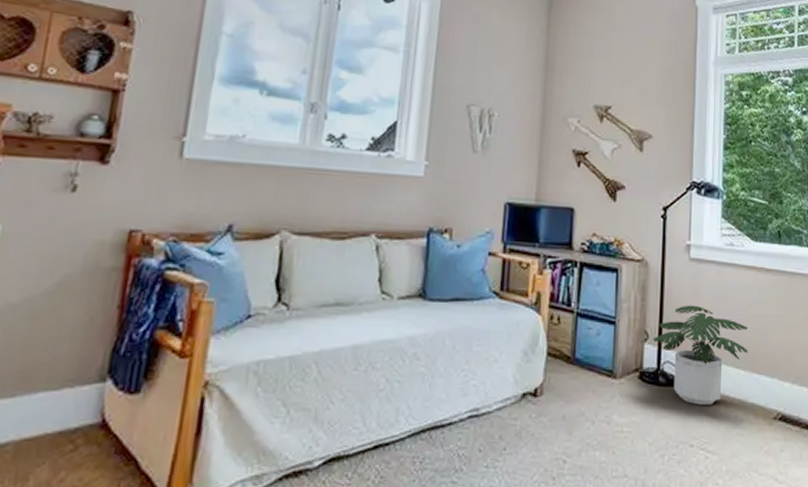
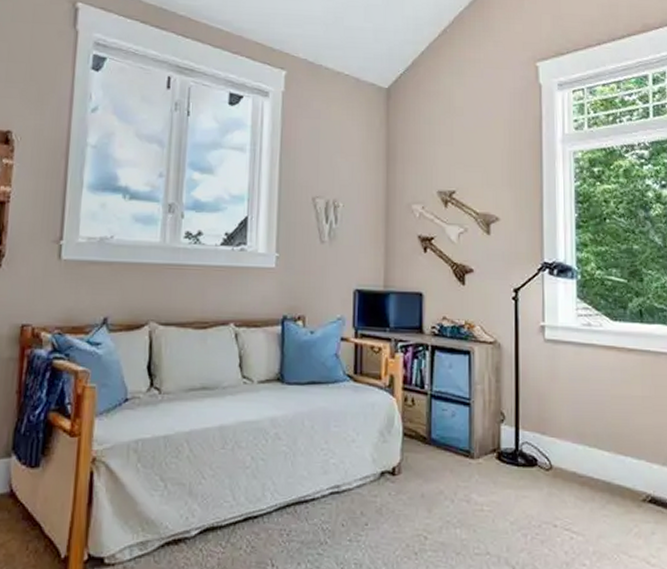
potted plant: present [652,305,748,405] -> none [509,386,612,486]

